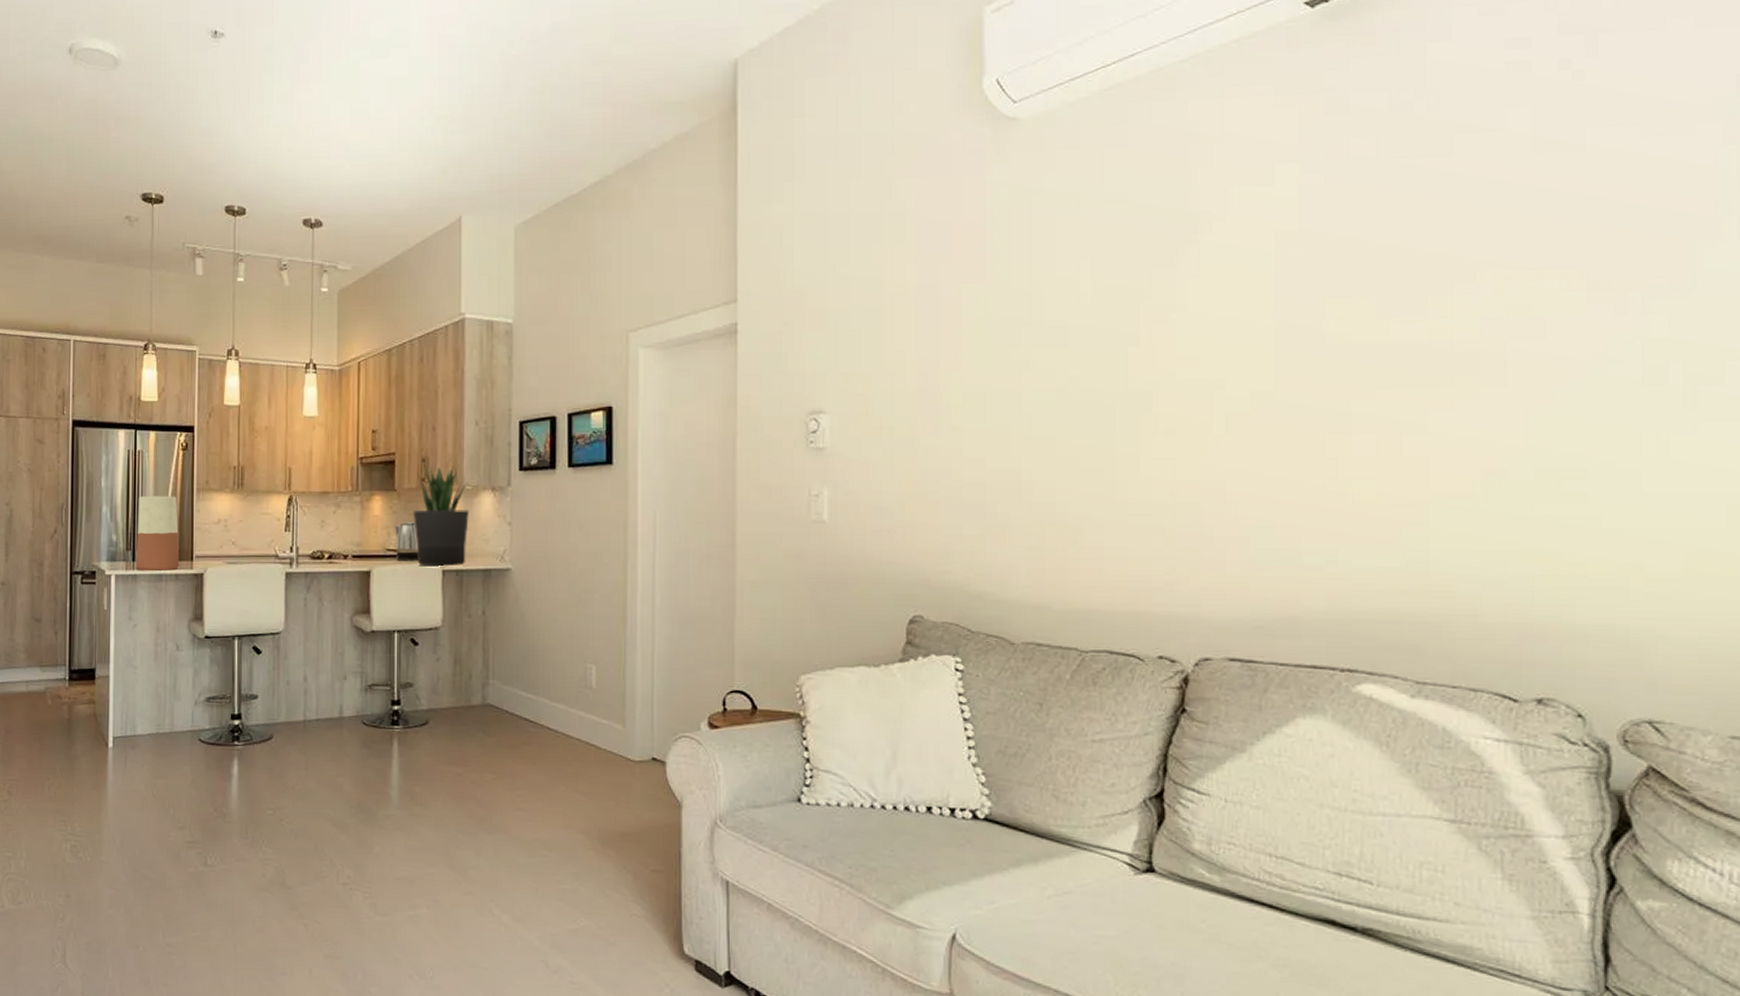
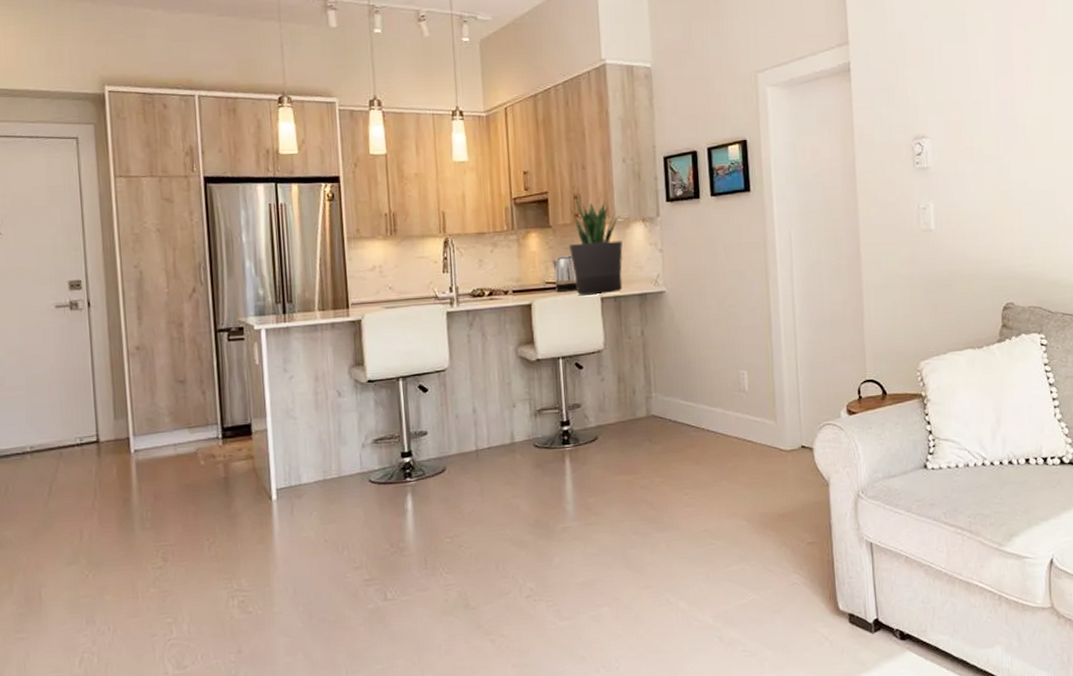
vase: present [136,496,179,572] -> none [285,246,335,323]

